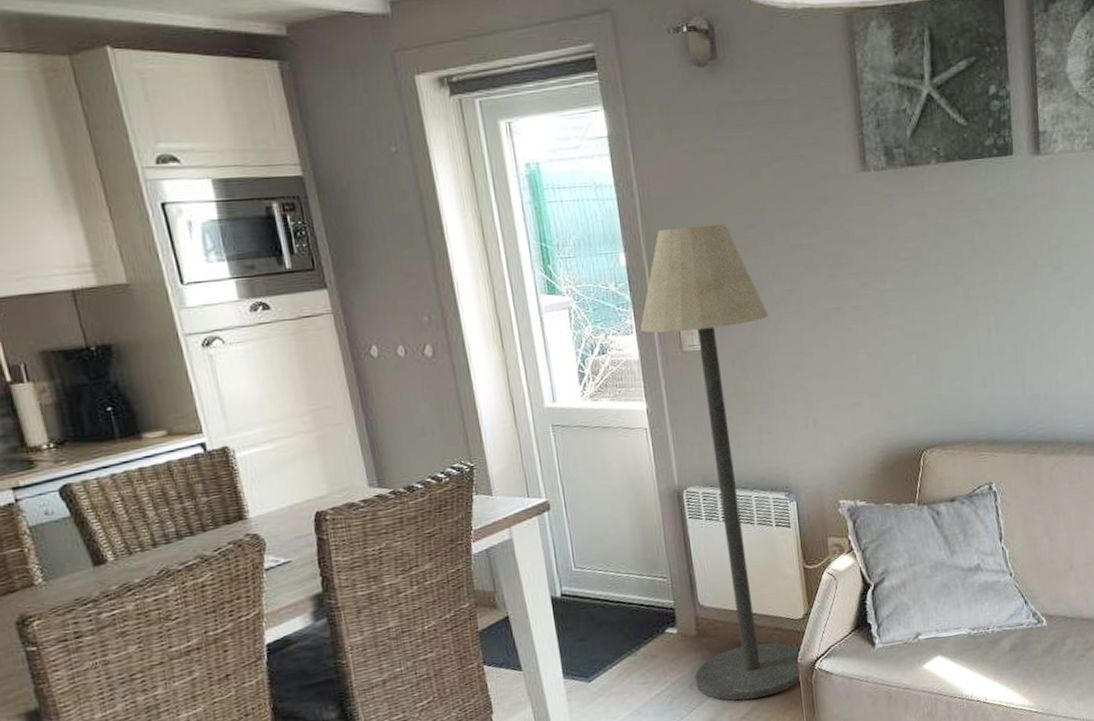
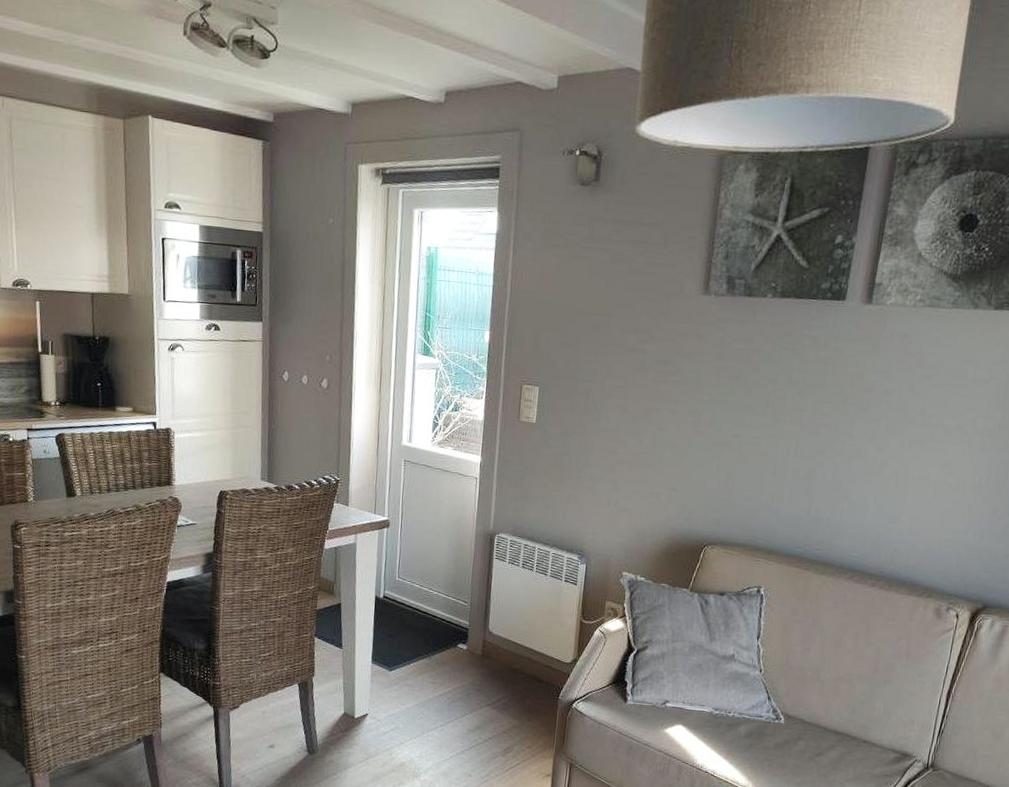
floor lamp: present [640,223,802,701] -> none [472,317,596,720]

